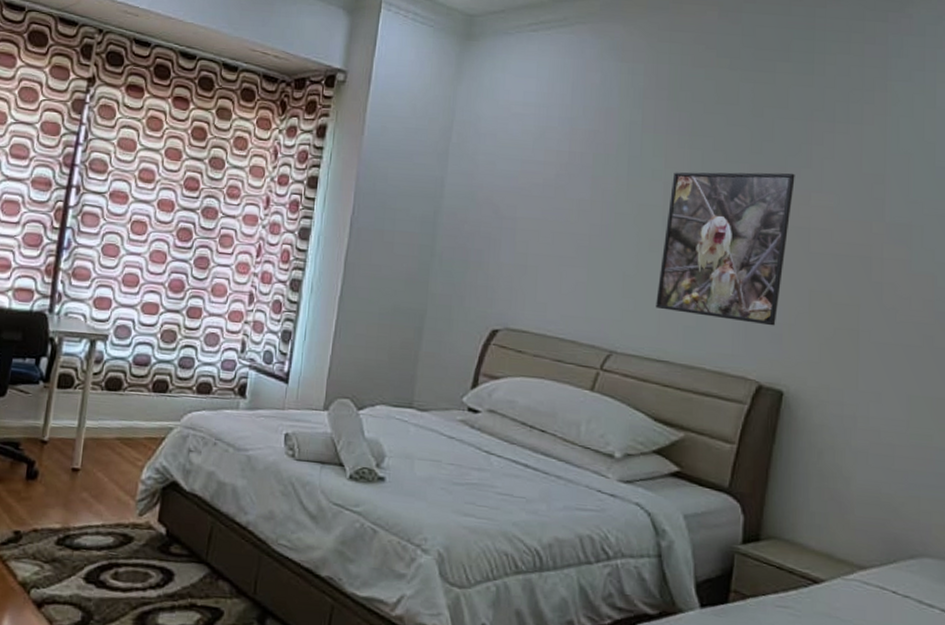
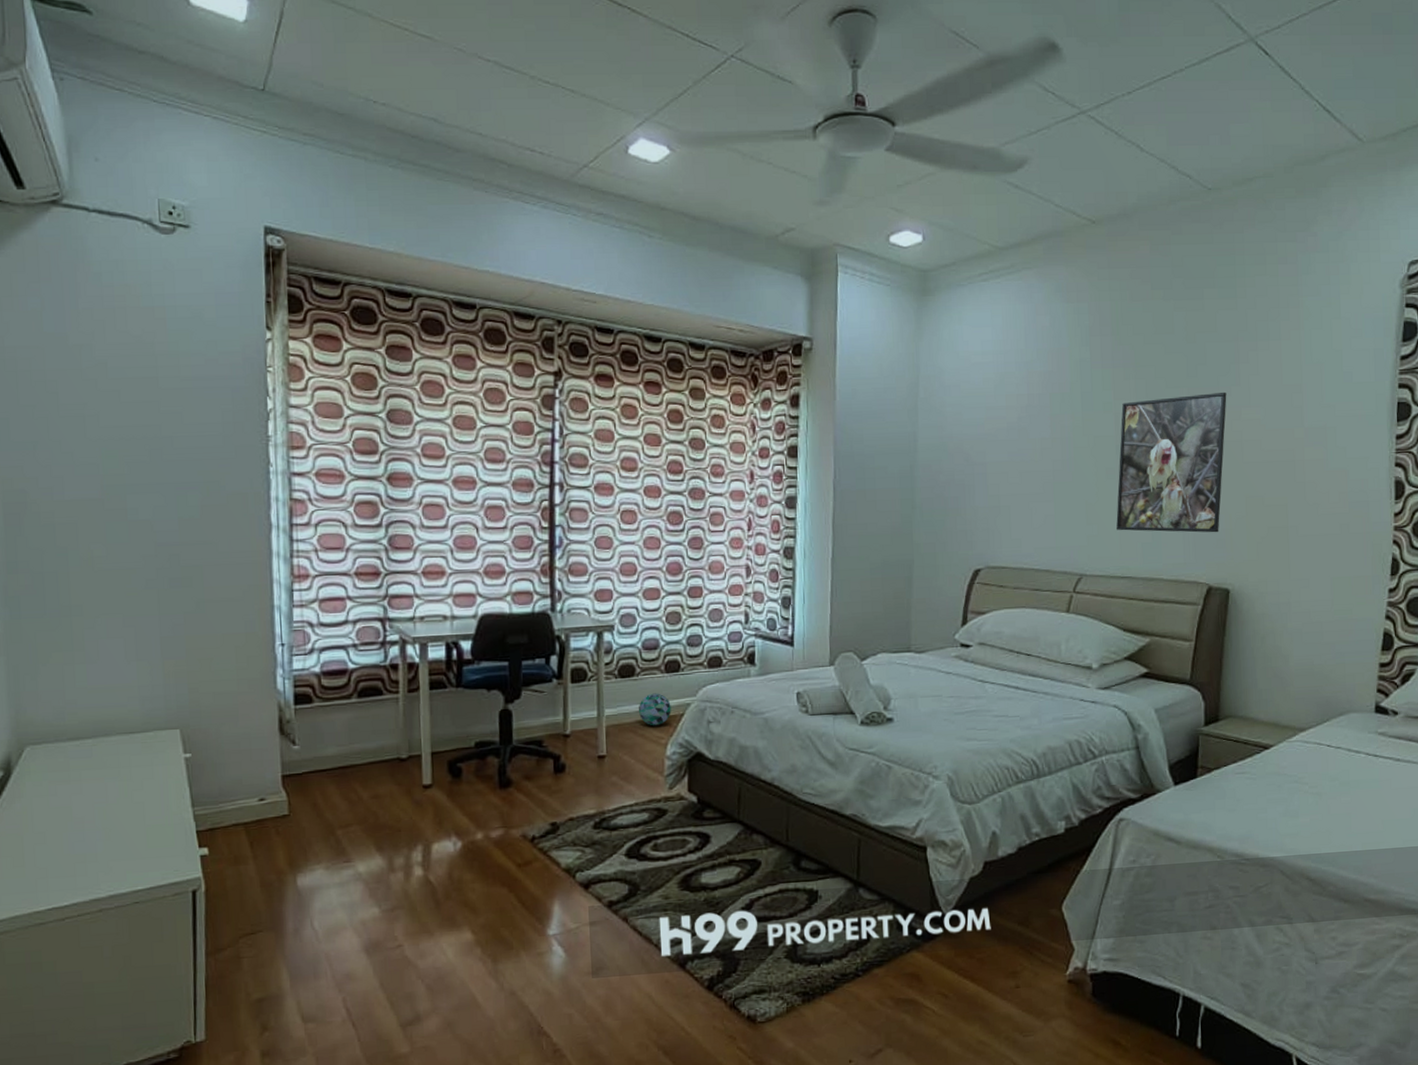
decorative ball: none [120,411,154,446] -> present [639,693,671,726]

